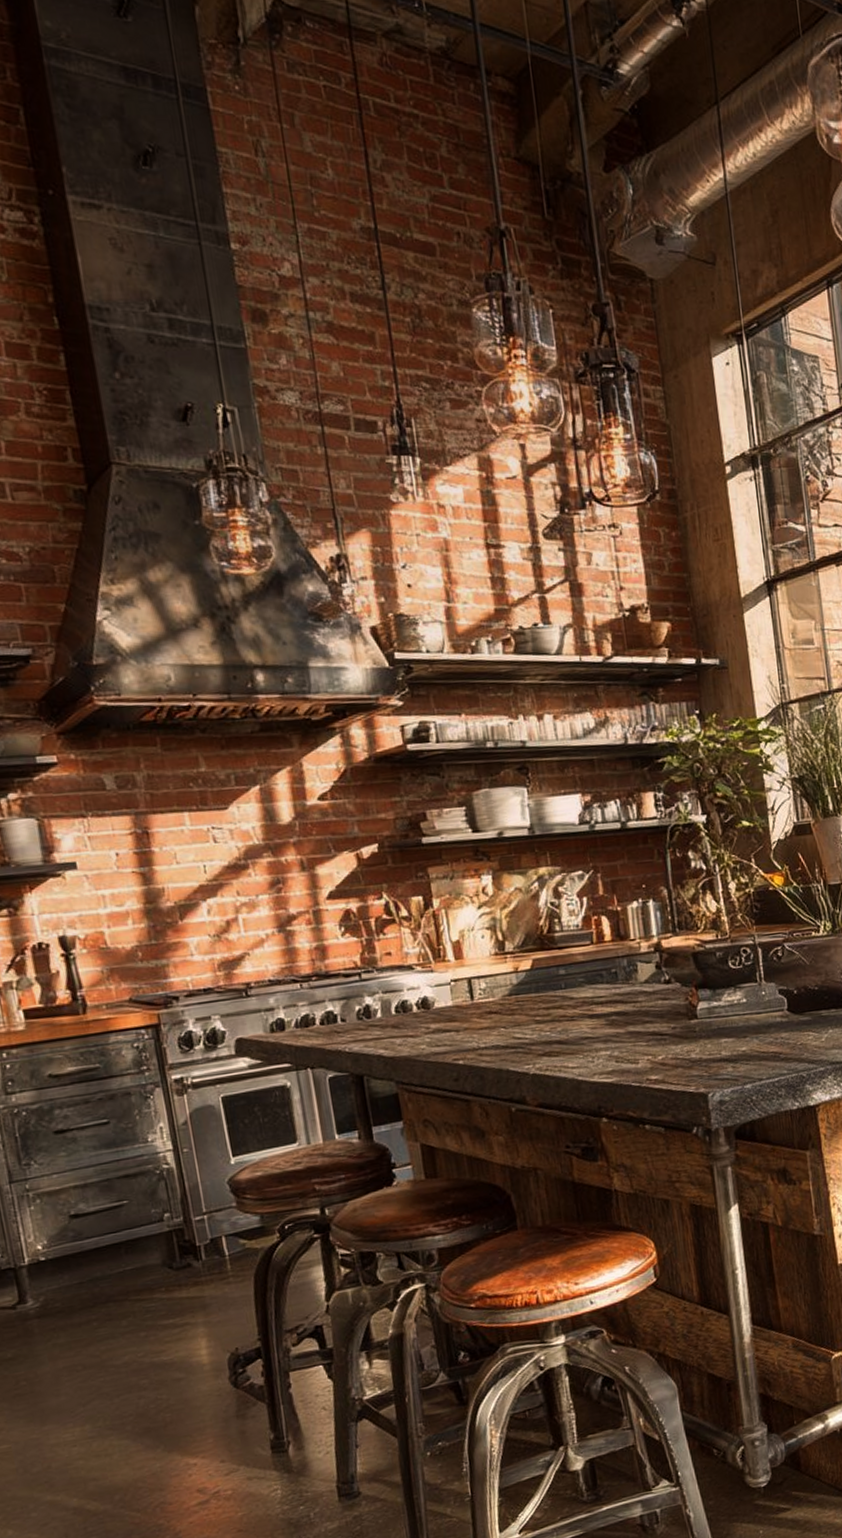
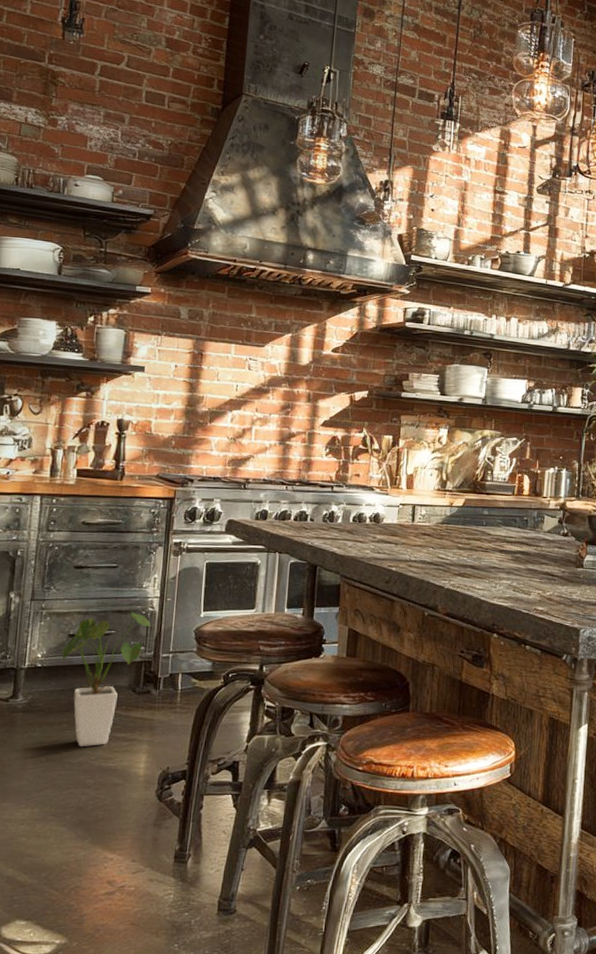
house plant: none [66,1172,171,1344] -> present [61,611,151,746]

